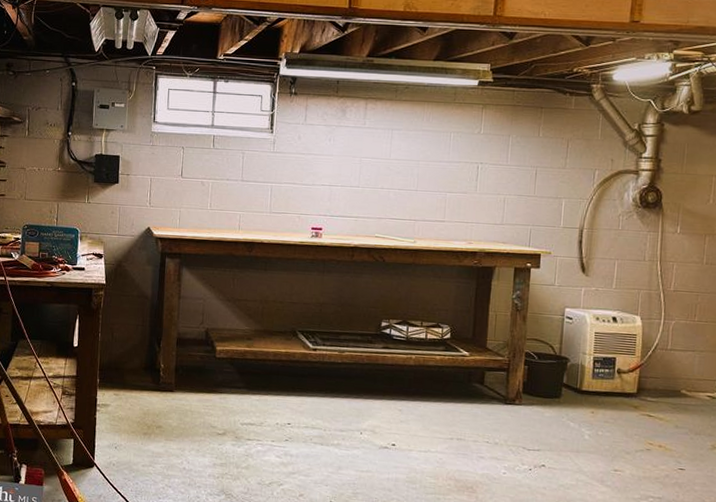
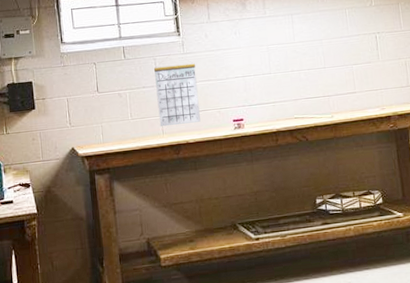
calendar: none [237,151,283,224] -> present [153,54,201,127]

